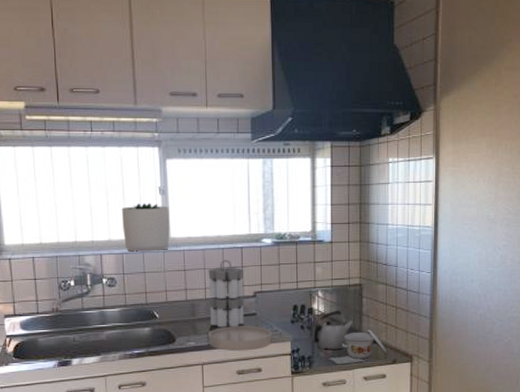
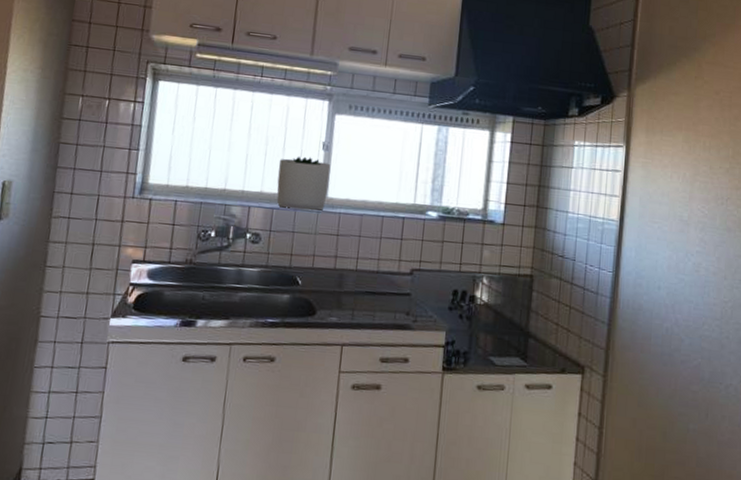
spice rack: present [208,260,245,331] -> none [356,229,403,308]
dish: present [208,326,272,352] -> none [352,304,426,337]
kettle: present [313,311,354,350] -> none [472,302,520,348]
cooking pot: present [342,329,387,359] -> none [503,328,556,363]

